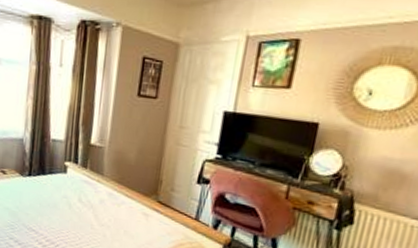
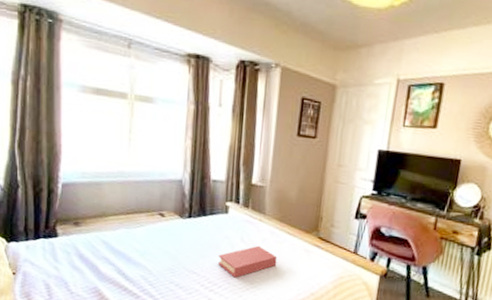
book: none [56,206,115,238] -> present [218,245,278,278]

